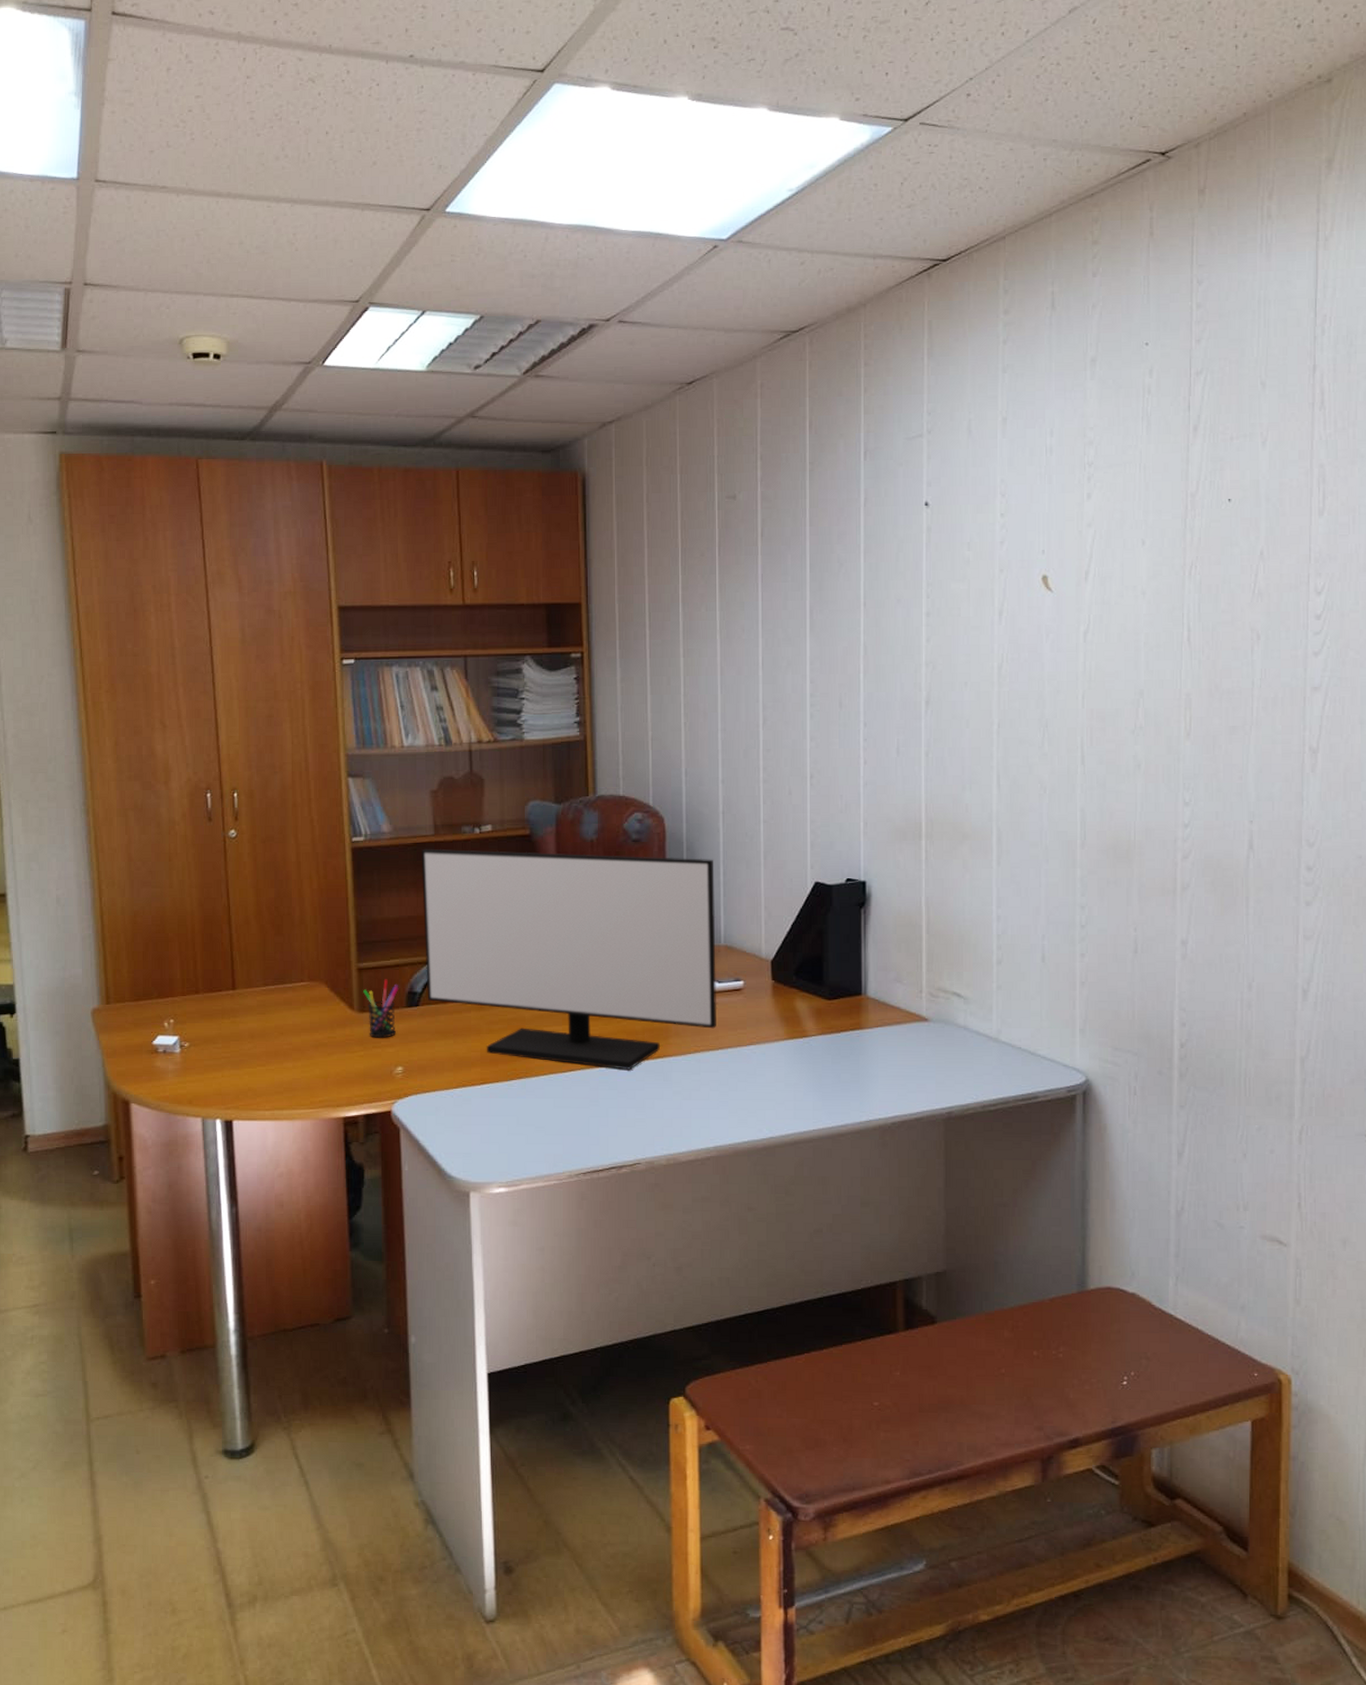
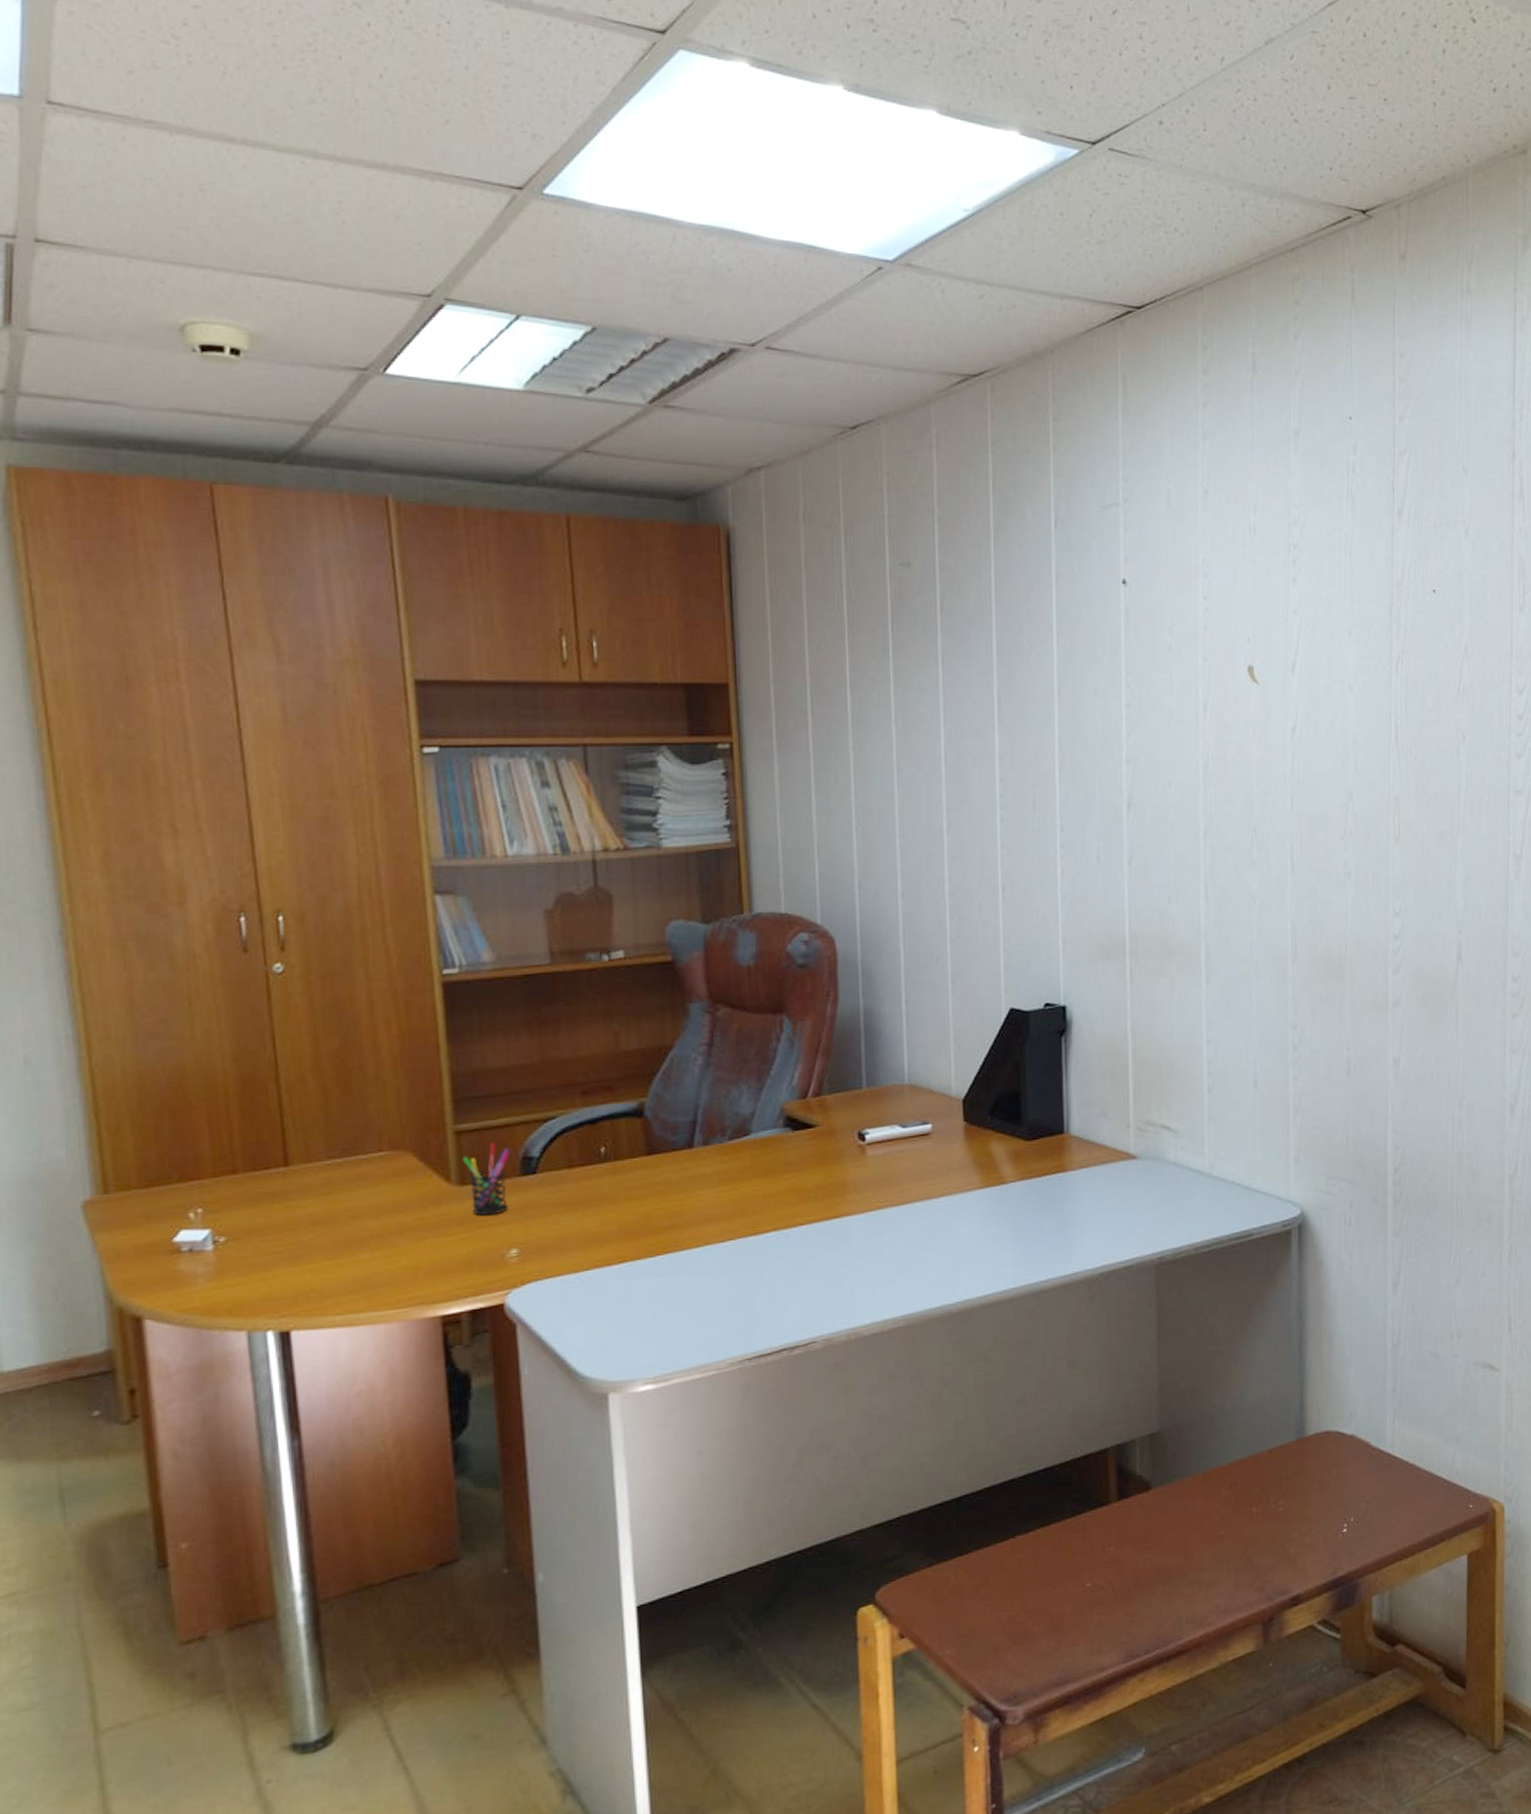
monitor: present [421,848,717,1070] -> none [534,980,902,1234]

